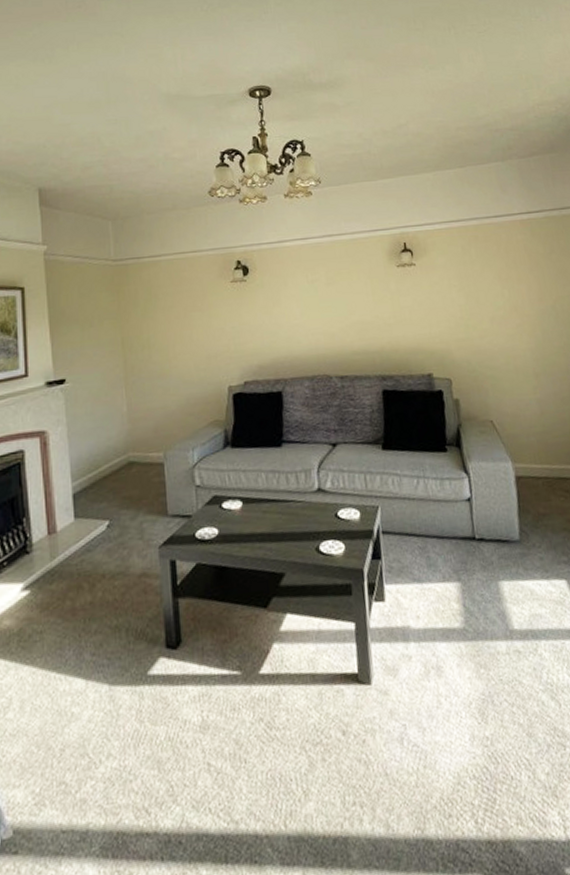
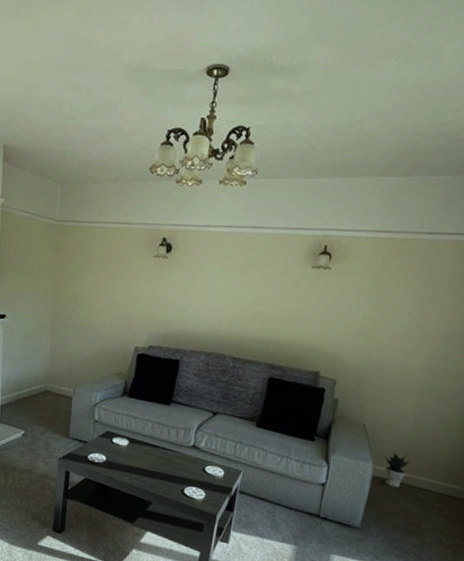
potted plant: none [519,444,548,484] -> present [383,452,411,488]

